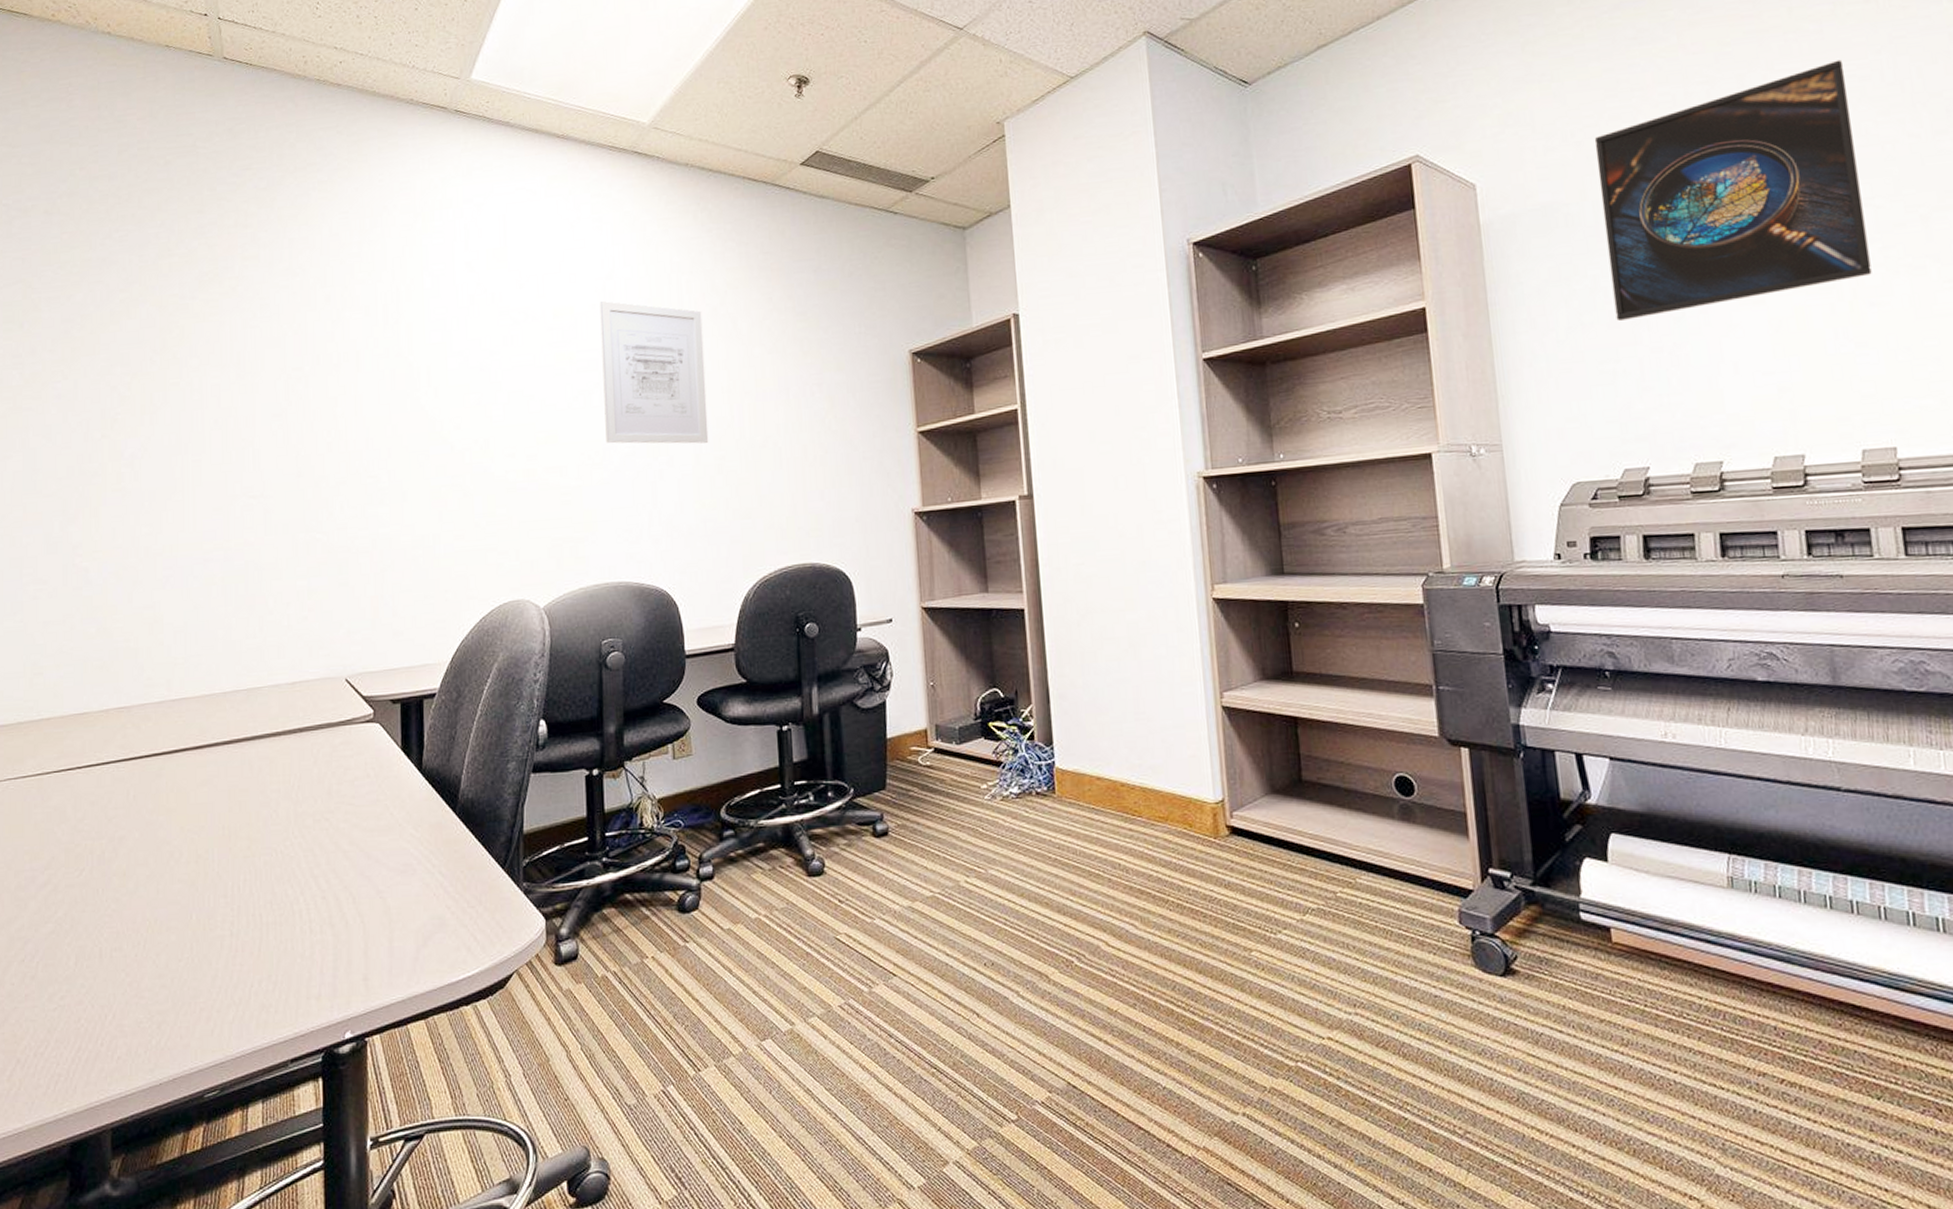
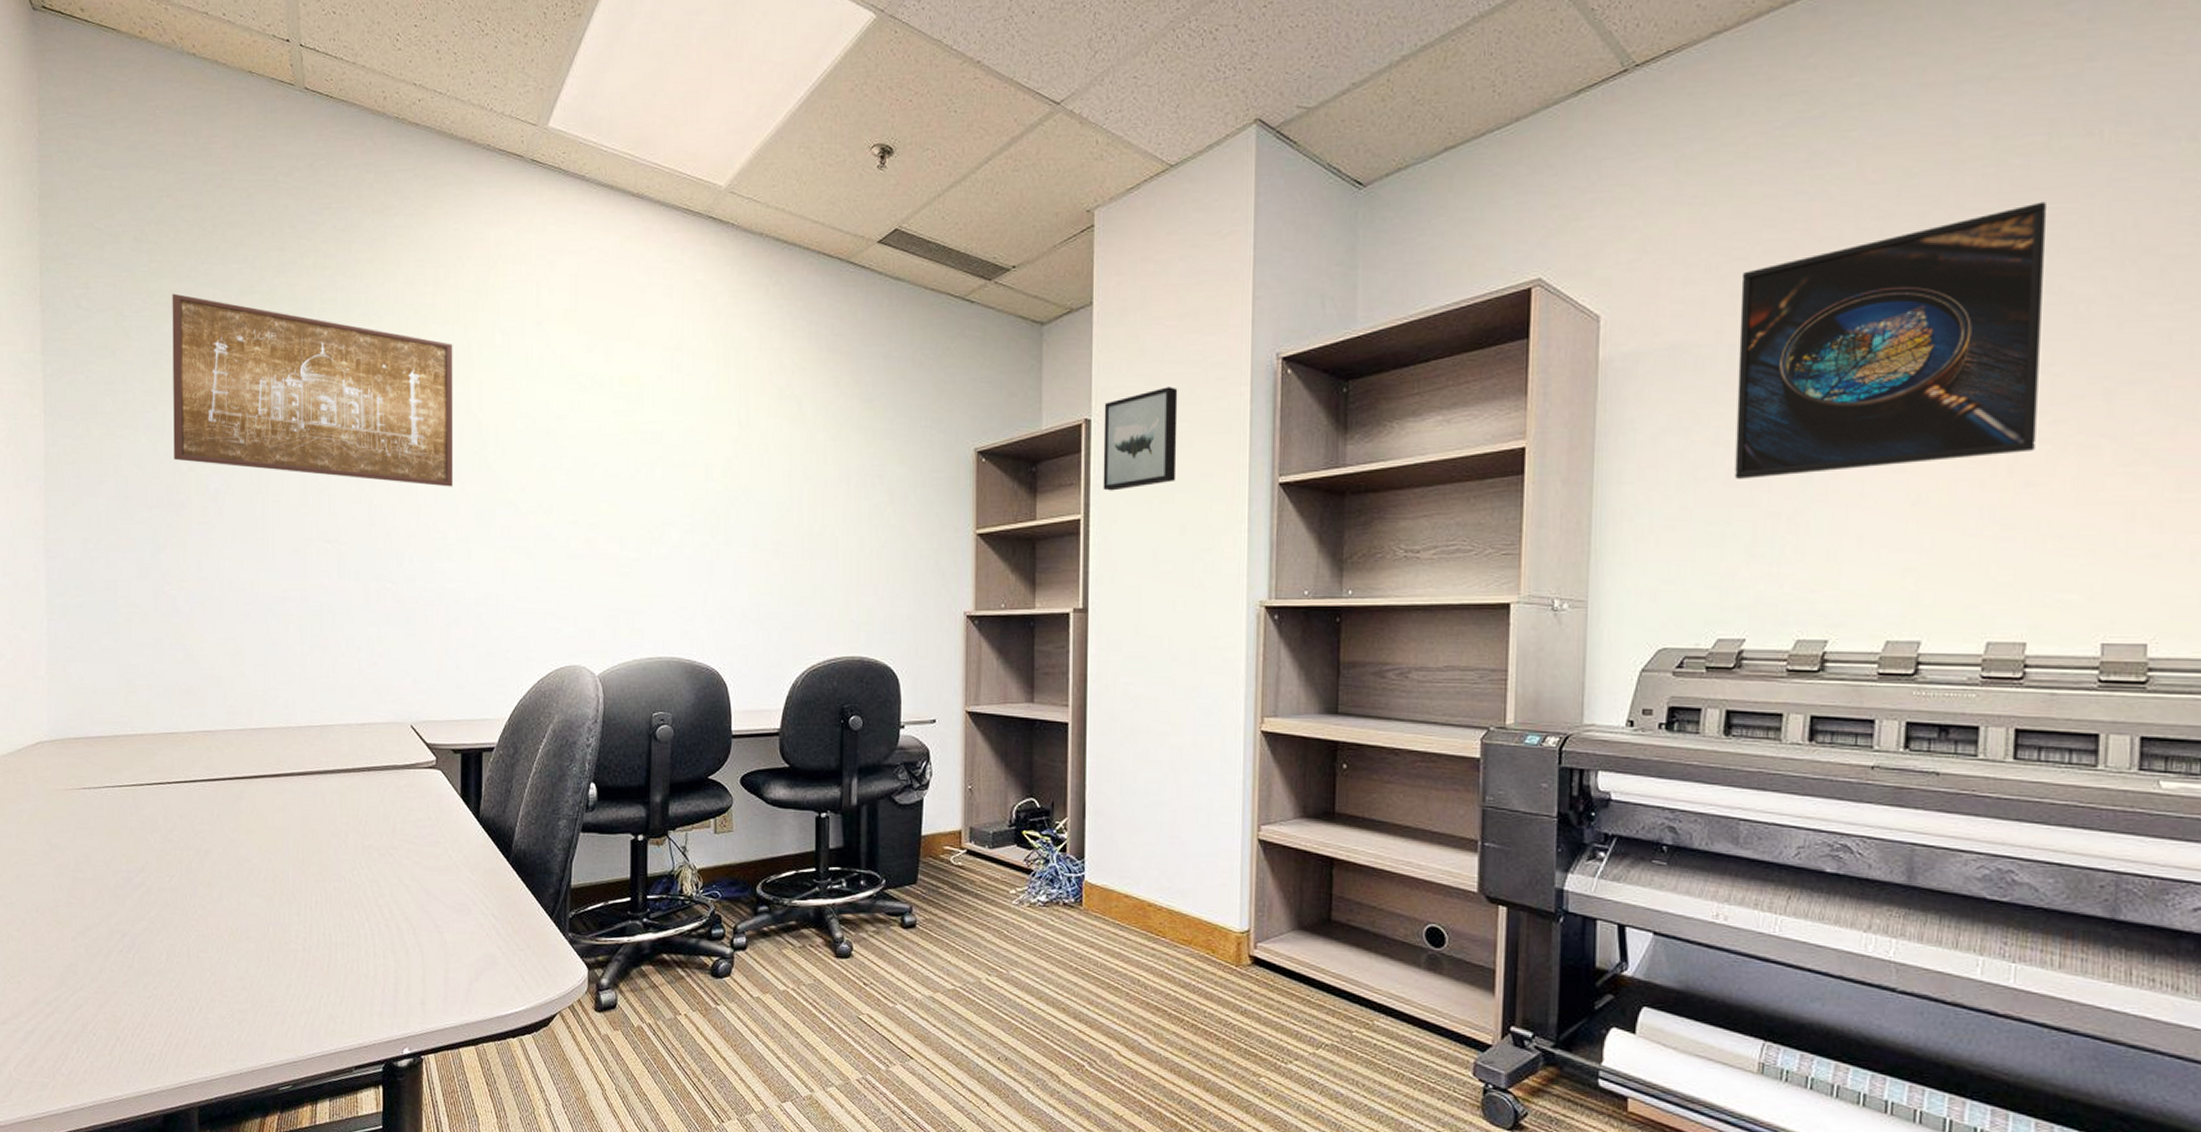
wall art: none [85,262,384,432] -> present [172,293,454,487]
wall art: present [599,300,709,444] -> none [666,371,768,526]
wall art: none [1030,277,1106,380] -> present [1103,387,1178,491]

